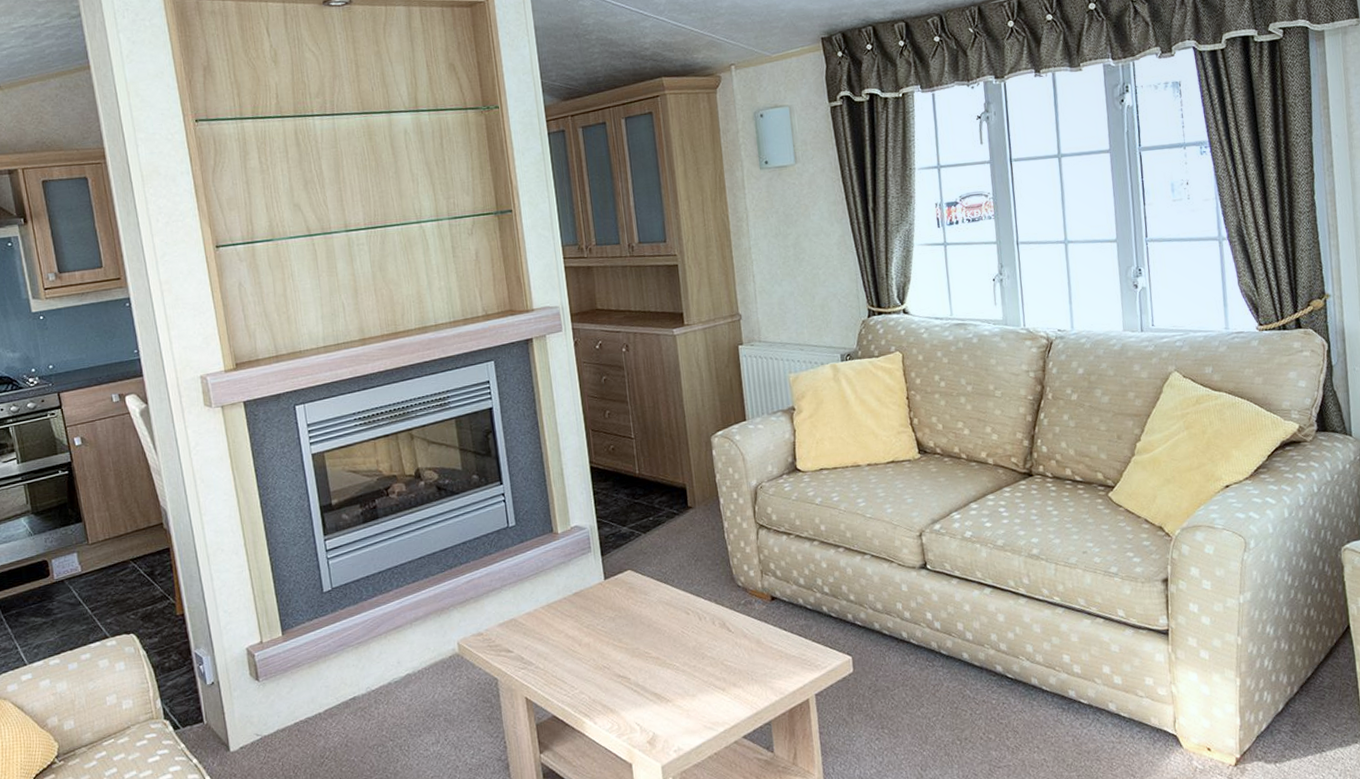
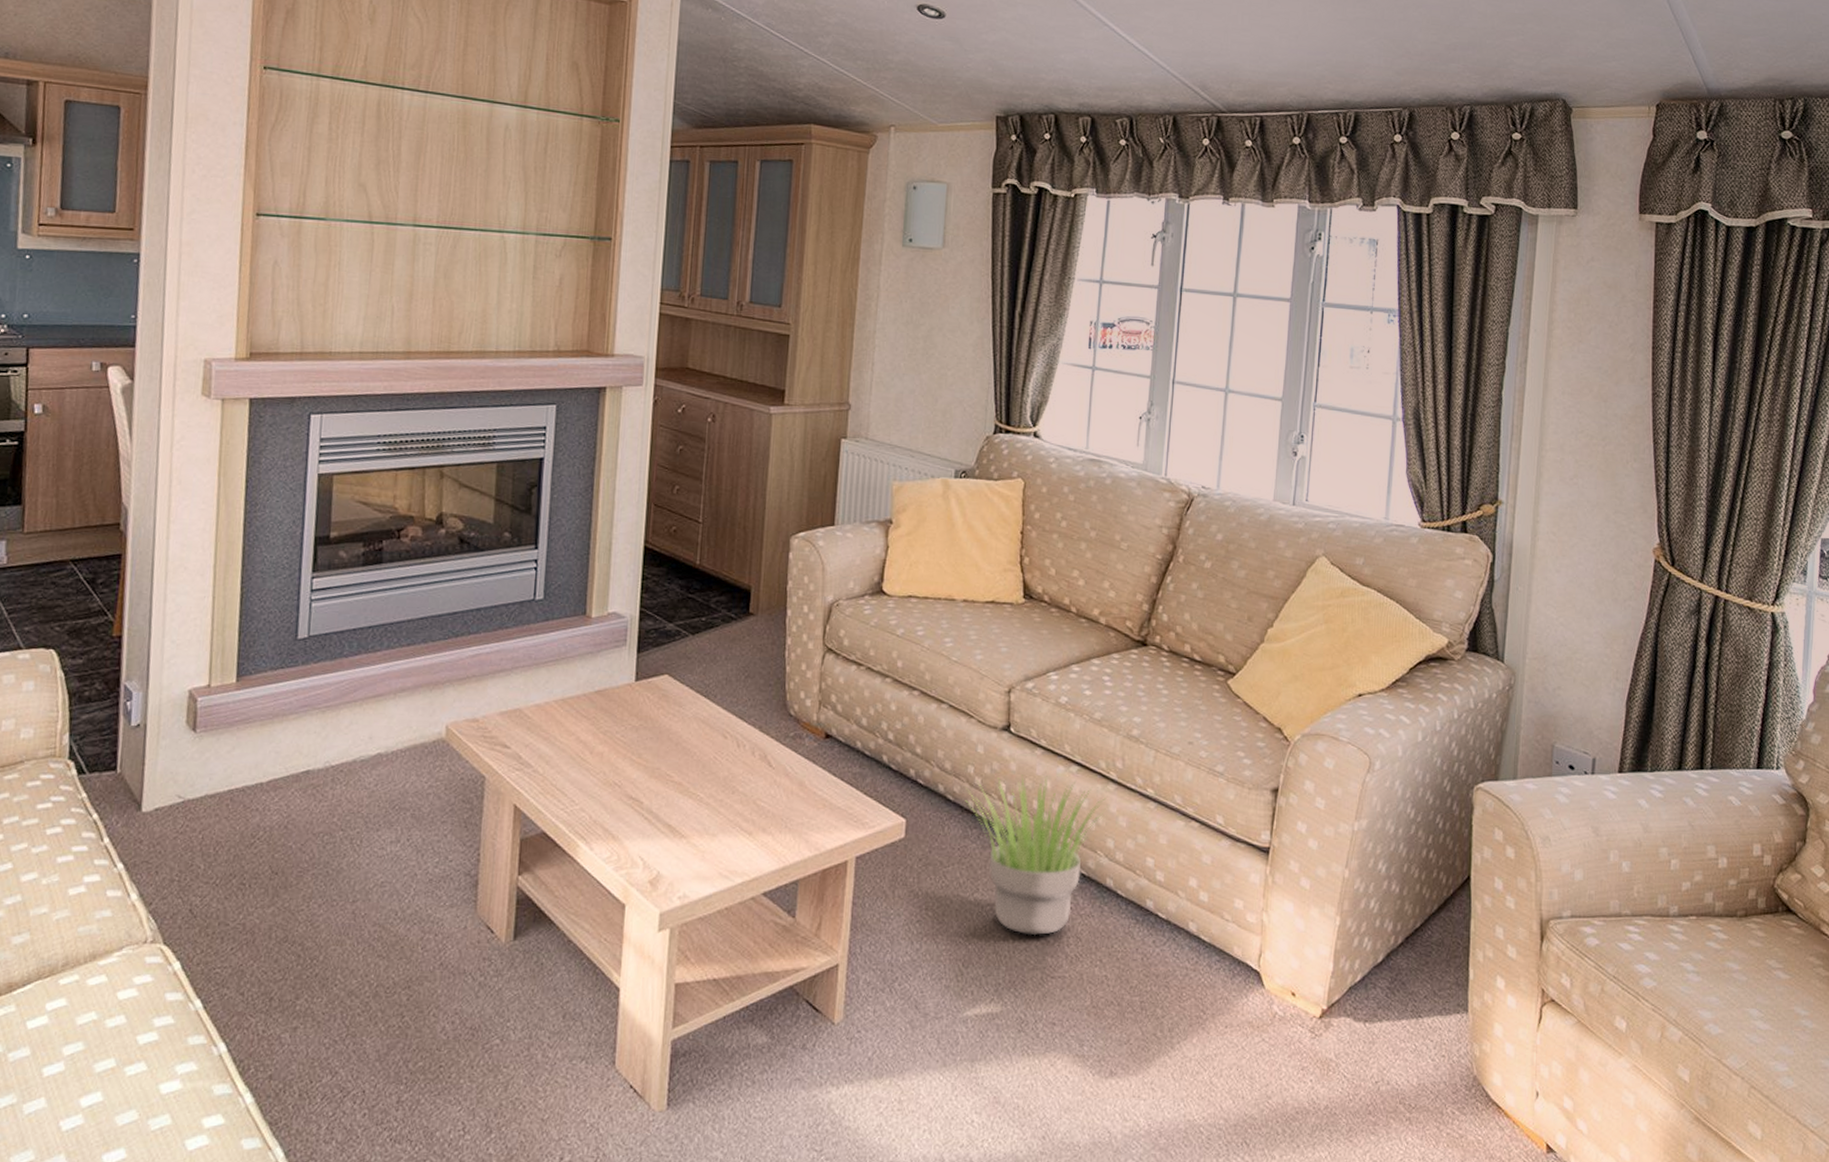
potted plant: none [897,600,1020,736] -> present [965,775,1107,936]

